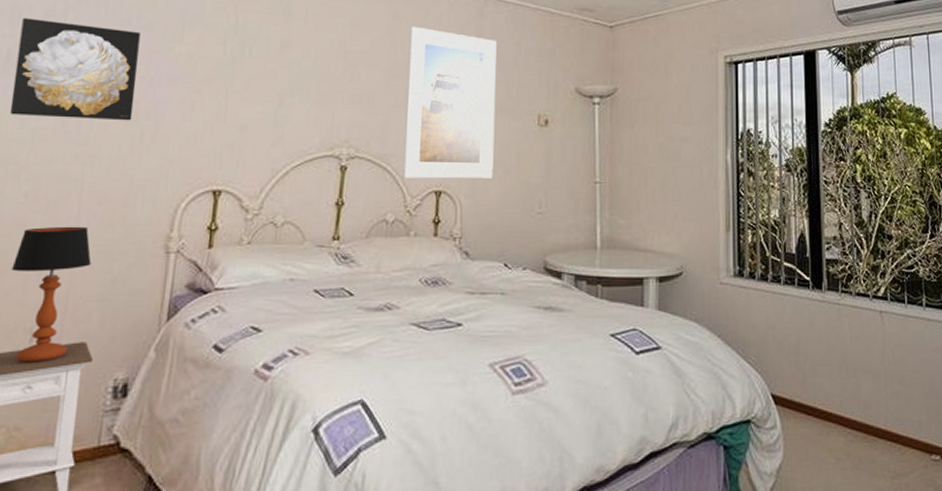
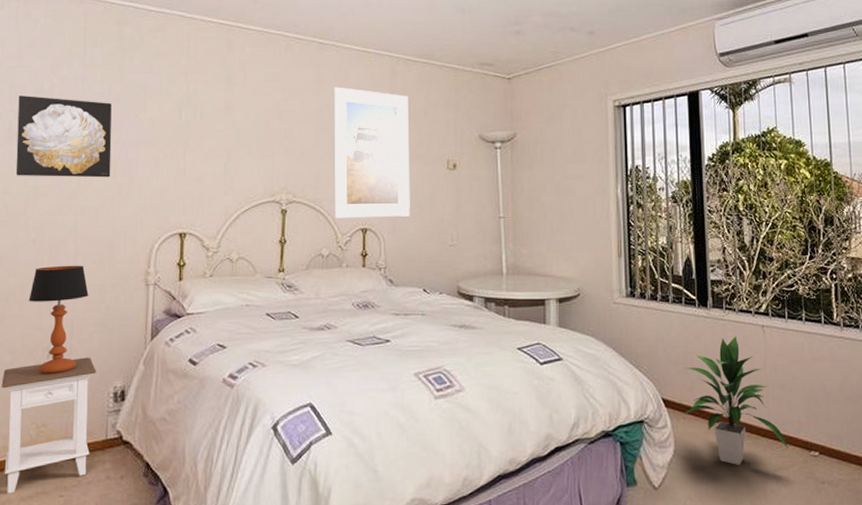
indoor plant: none [794,323,908,472] -> present [683,336,789,465]

